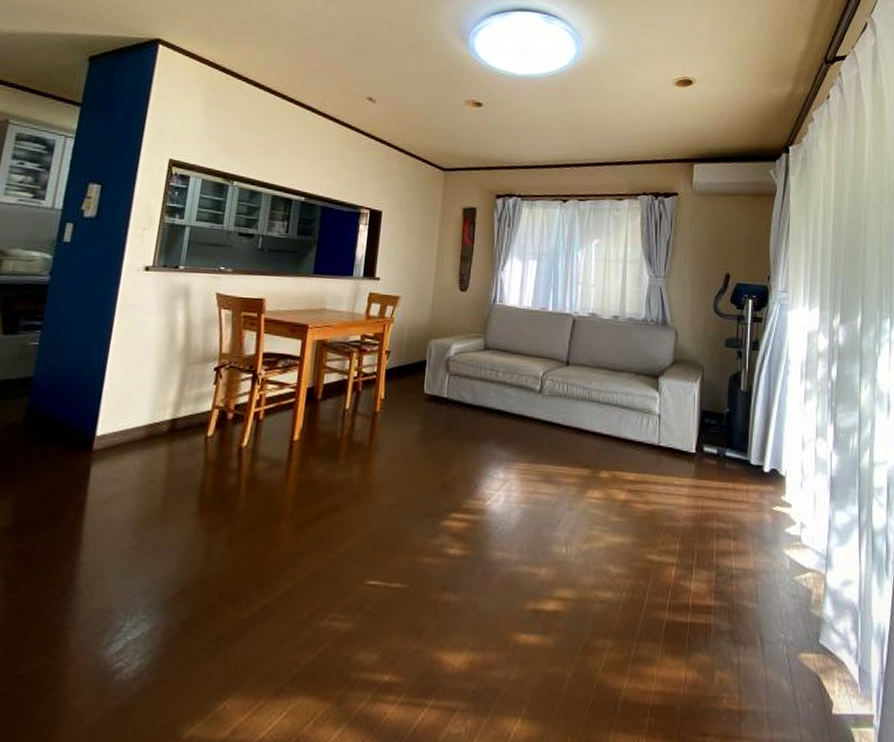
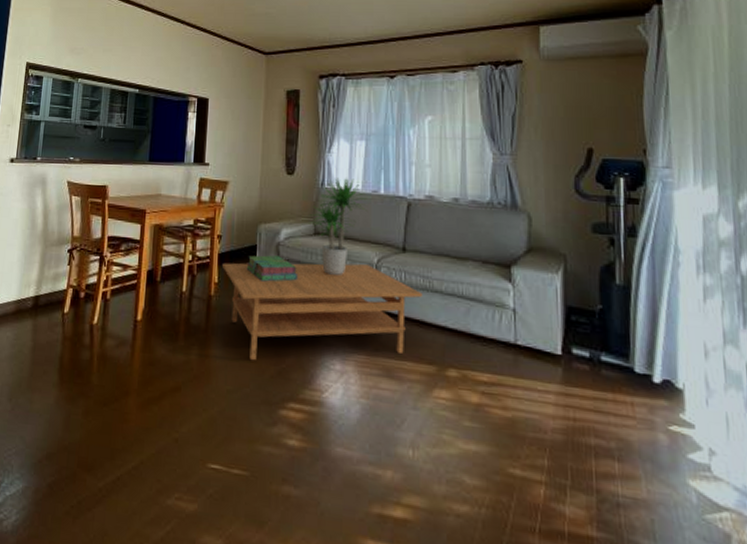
coffee table: none [388,377,582,475] -> present [221,262,423,361]
stack of books: none [414,370,467,397] -> present [246,255,299,282]
potted plant: none [479,295,536,388] -> present [309,178,367,275]

